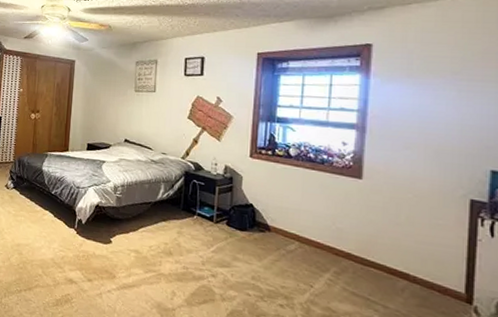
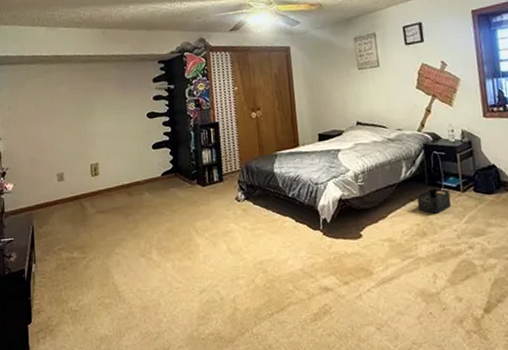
storage bin: none [168,213,203,238] -> present [416,188,452,214]

